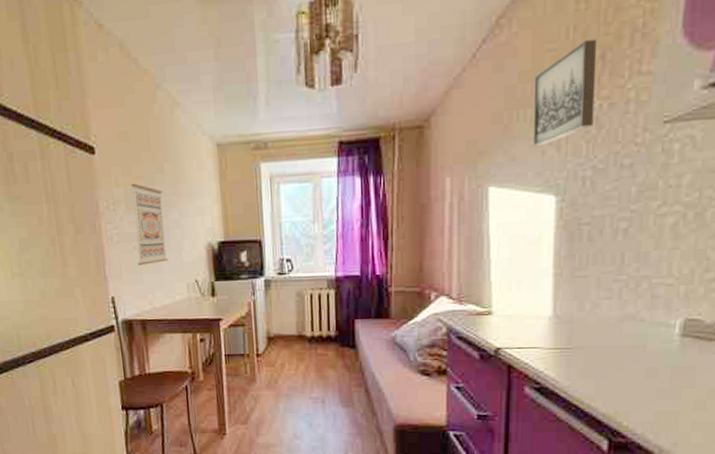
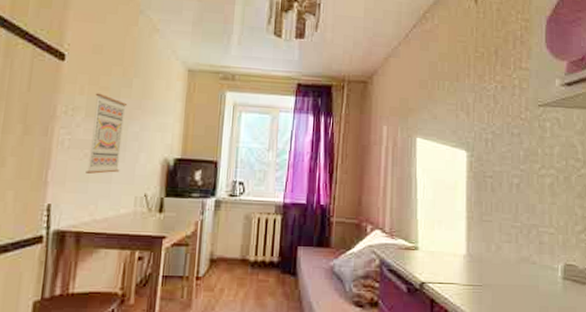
wall art: present [532,39,597,147] -> none [449,38,492,111]

